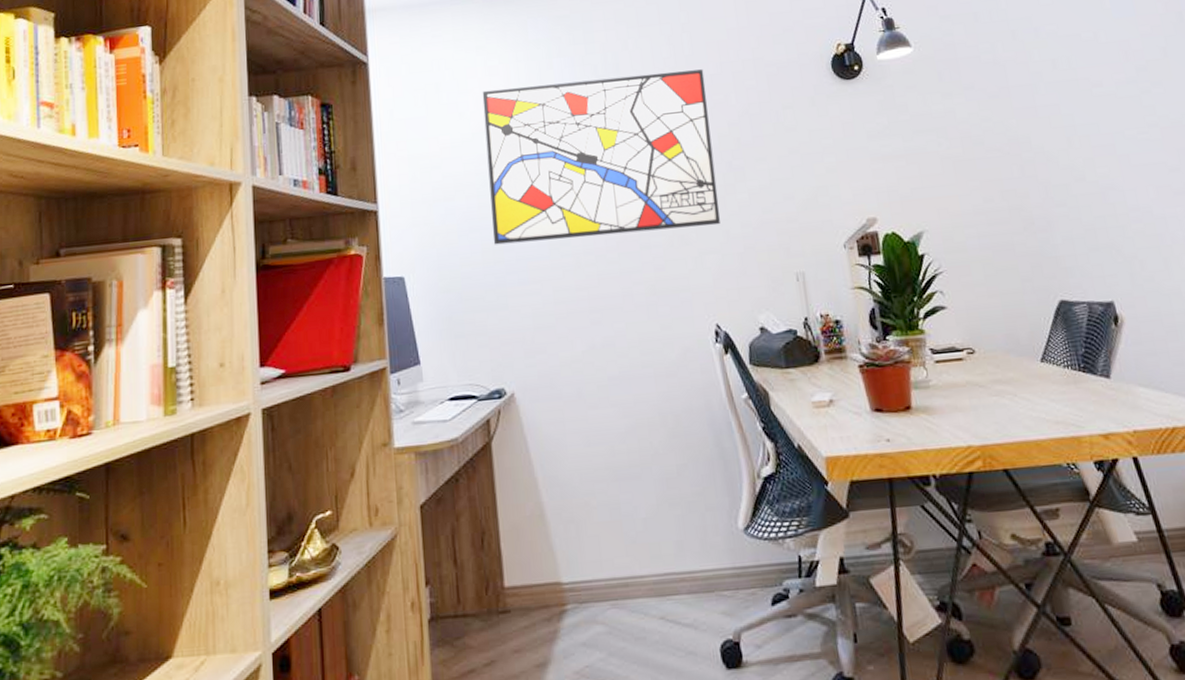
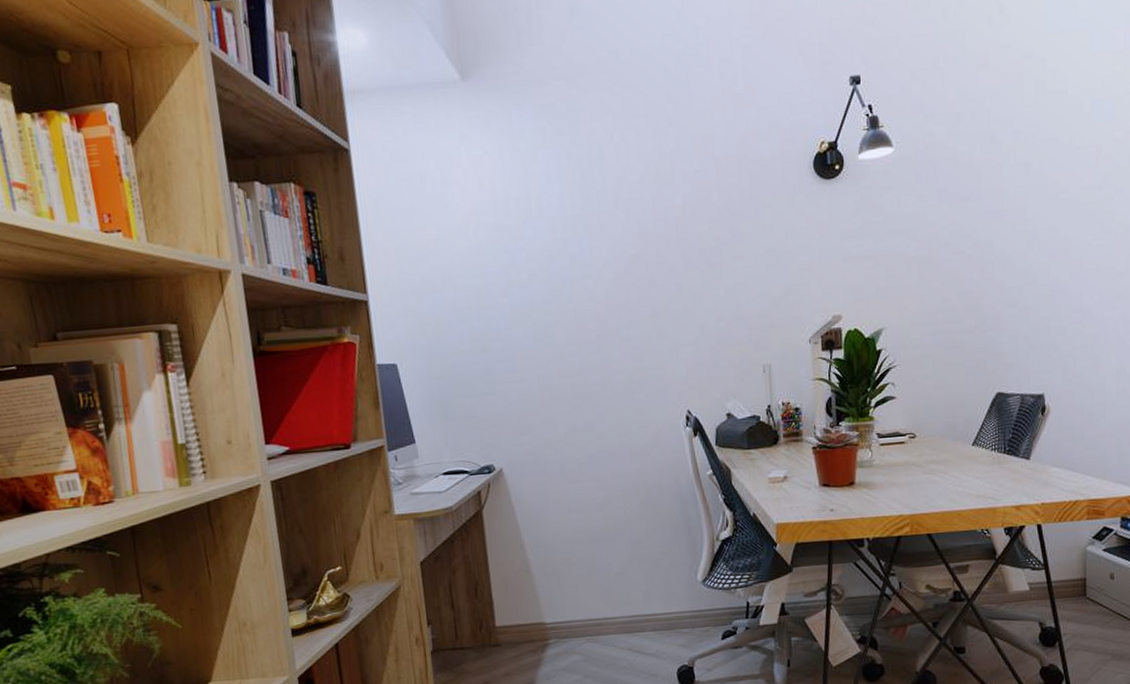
wall art: present [482,69,720,245] -> none [467,165,697,335]

